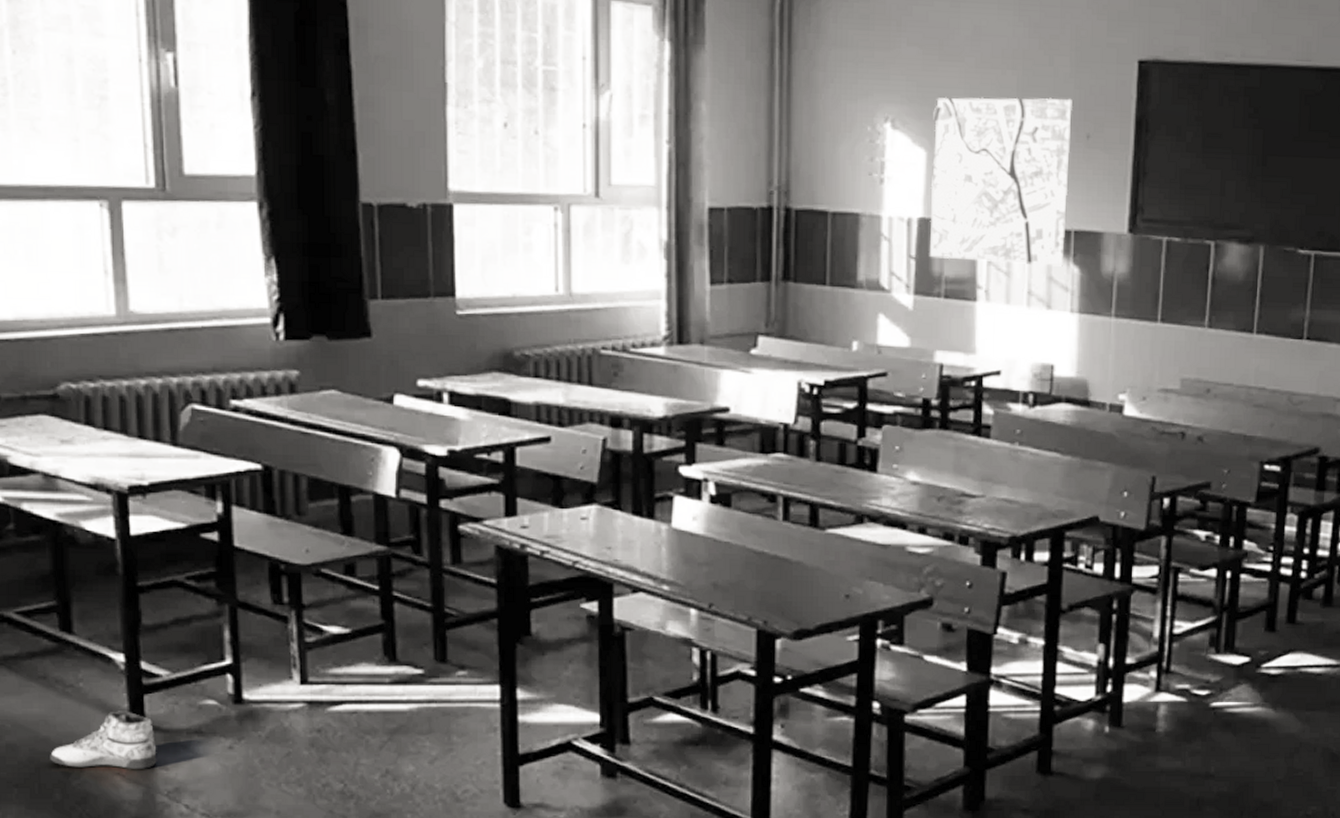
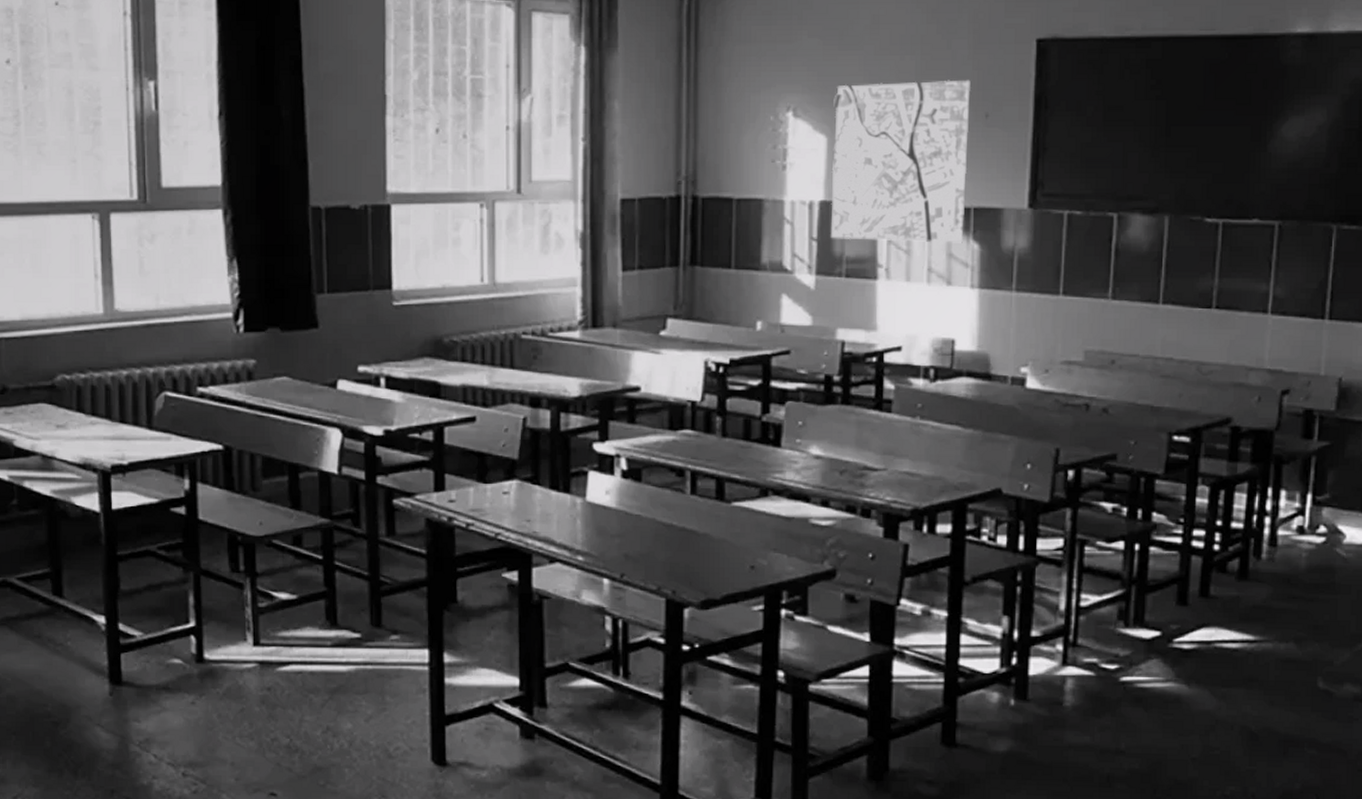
sneaker: present [50,711,157,769] -> none [42,667,131,721]

